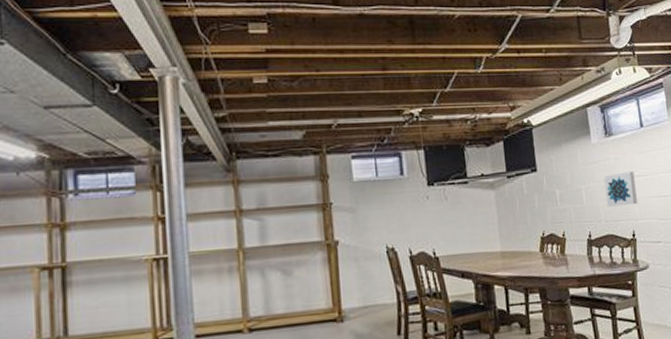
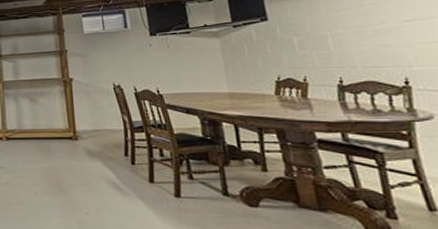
wall art: present [604,172,637,207] -> none [357,16,410,53]

